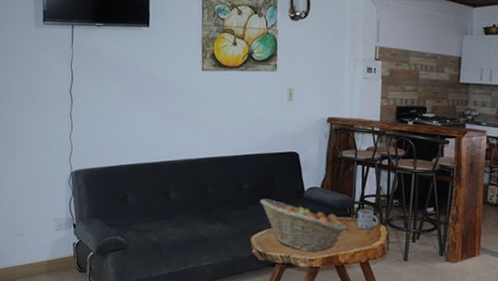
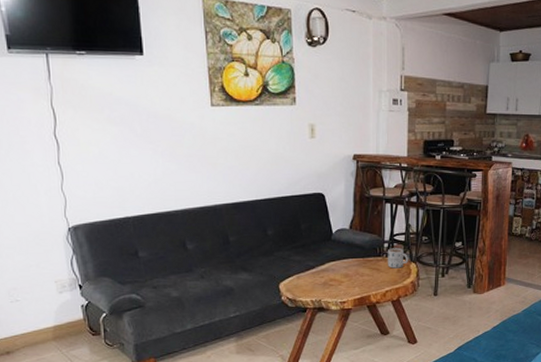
fruit basket: present [260,199,347,252] -> none [286,244,377,294]

